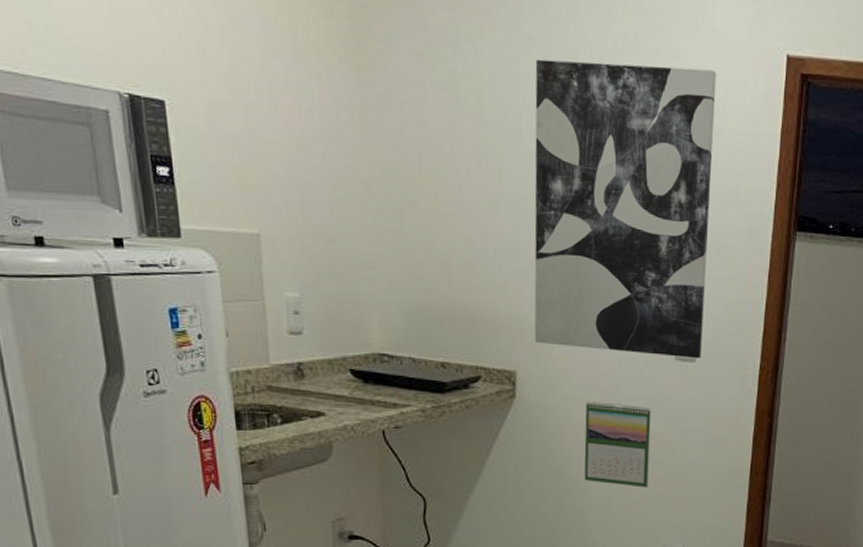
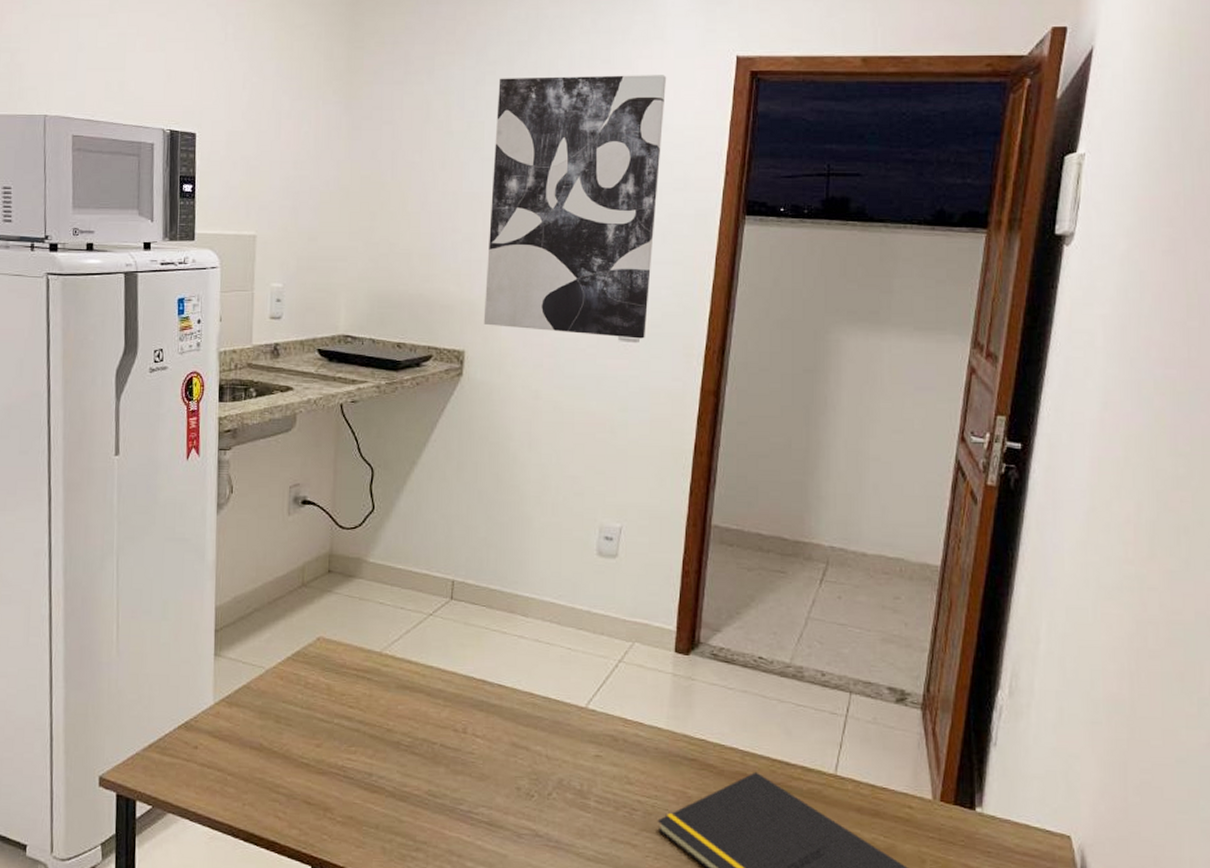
calendar: present [584,401,652,488] -> none [523,379,593,465]

